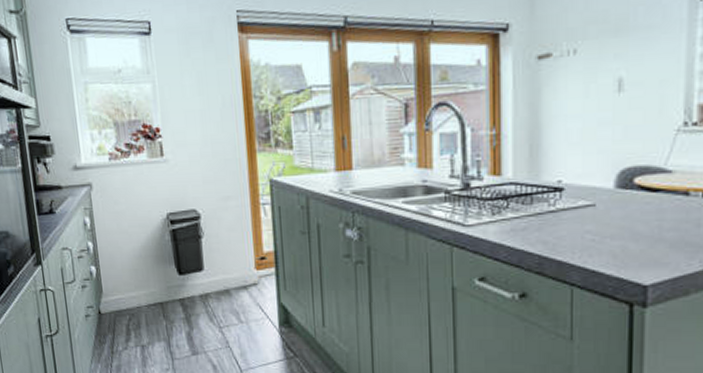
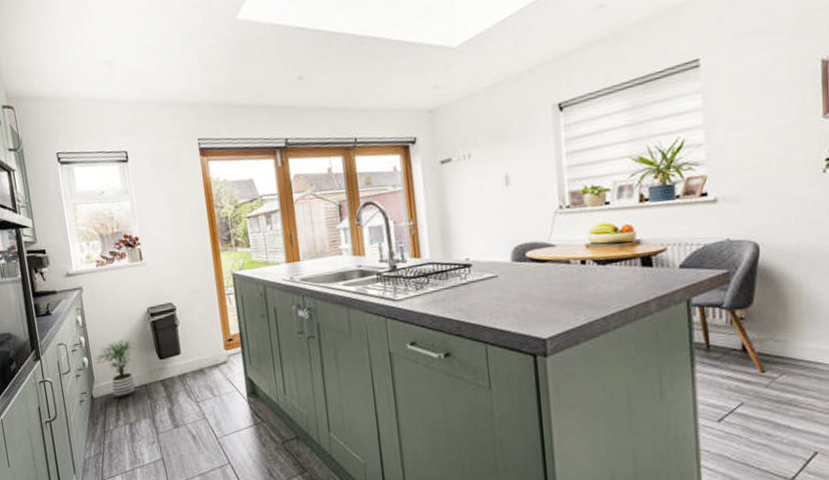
potted plant: none [104,248,152,316] -> present [95,339,136,399]

